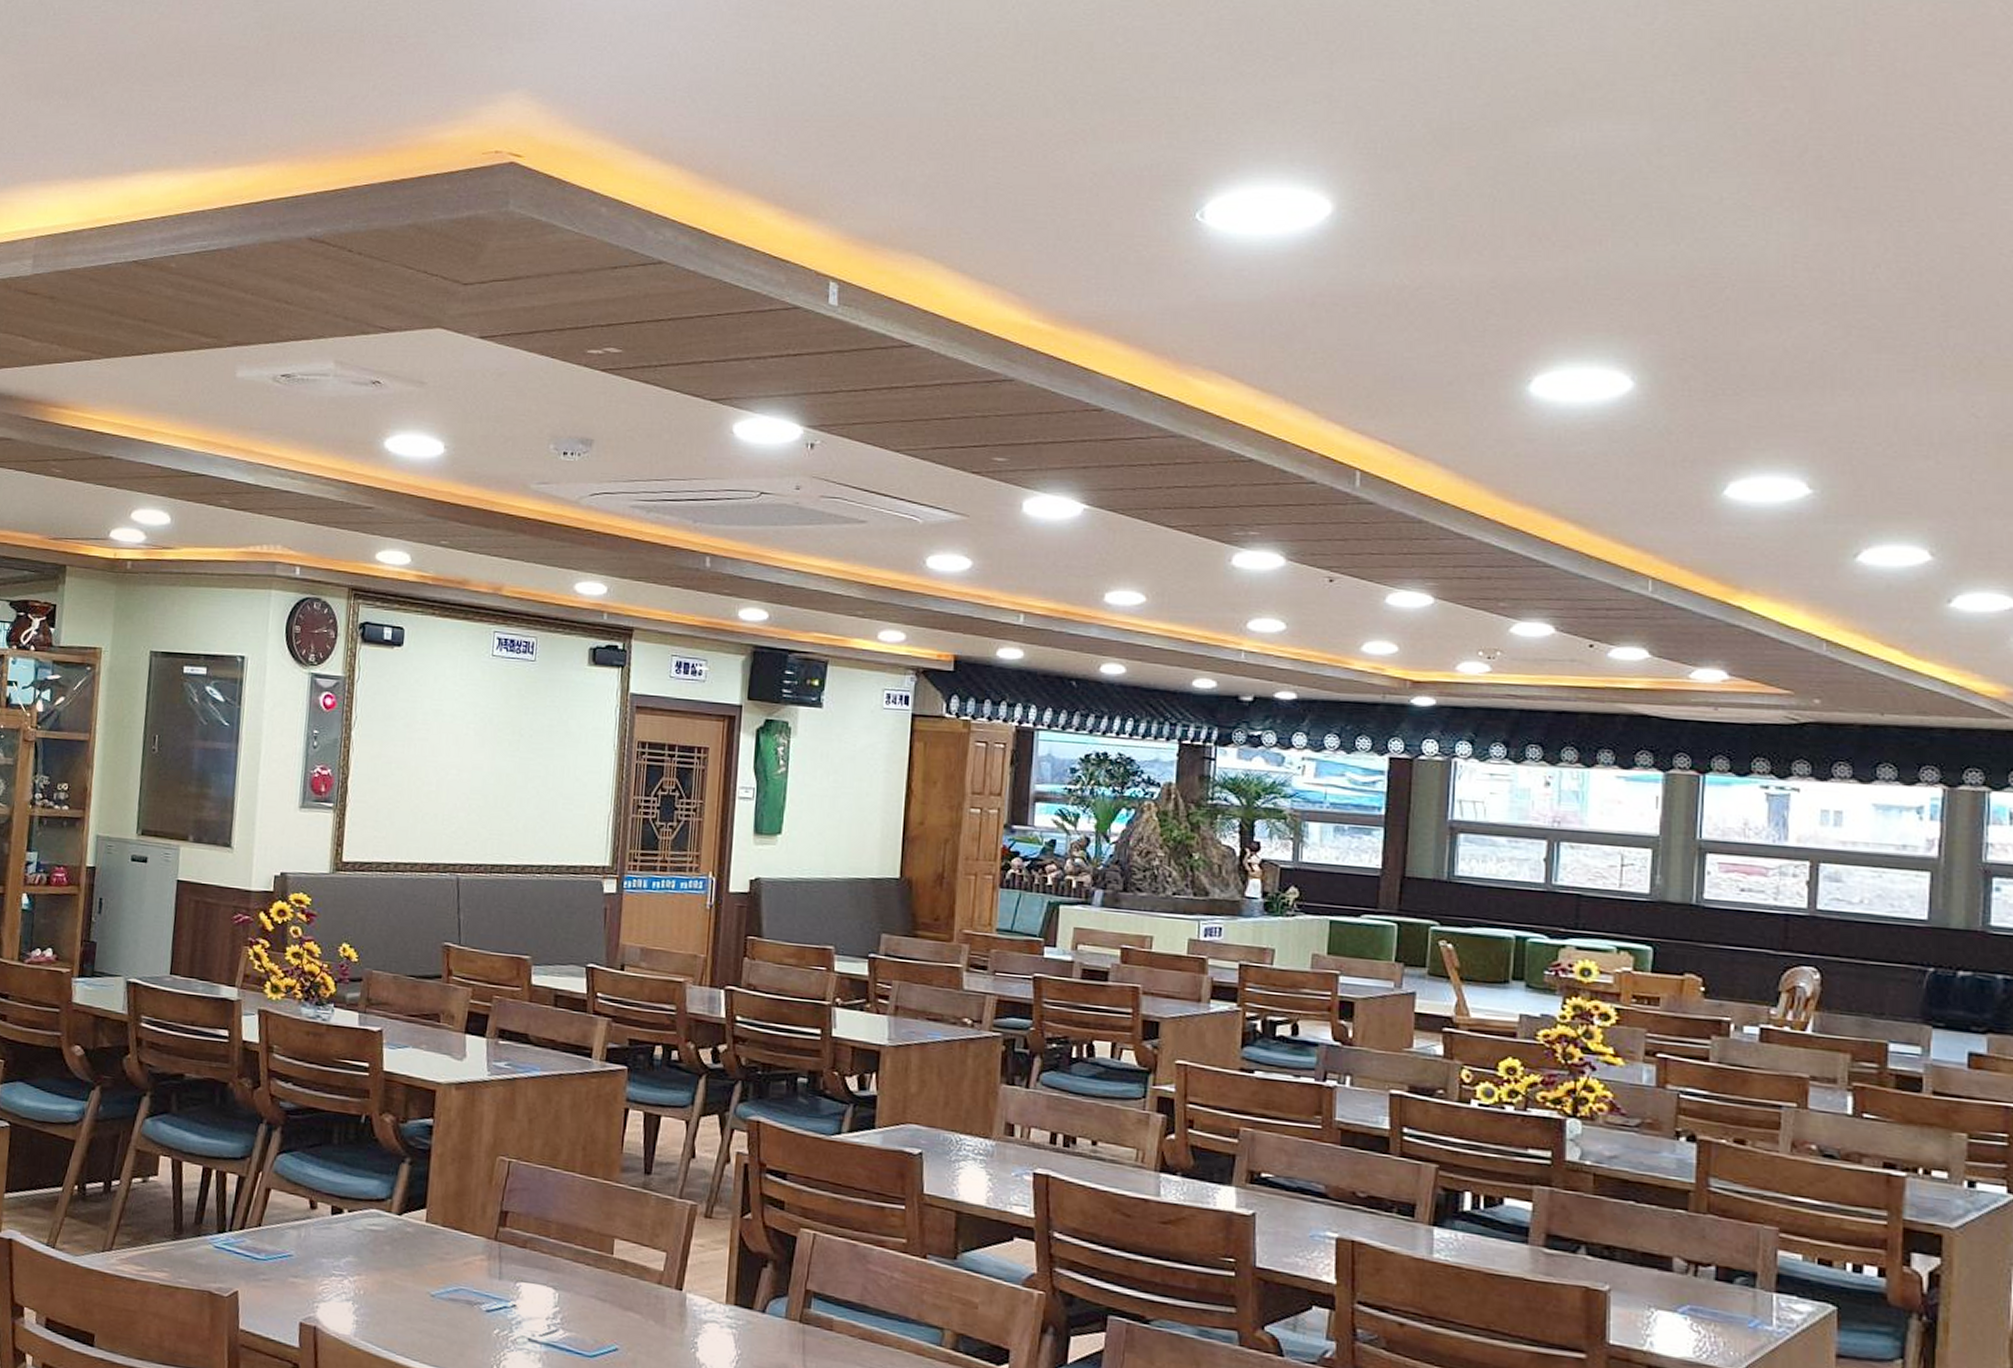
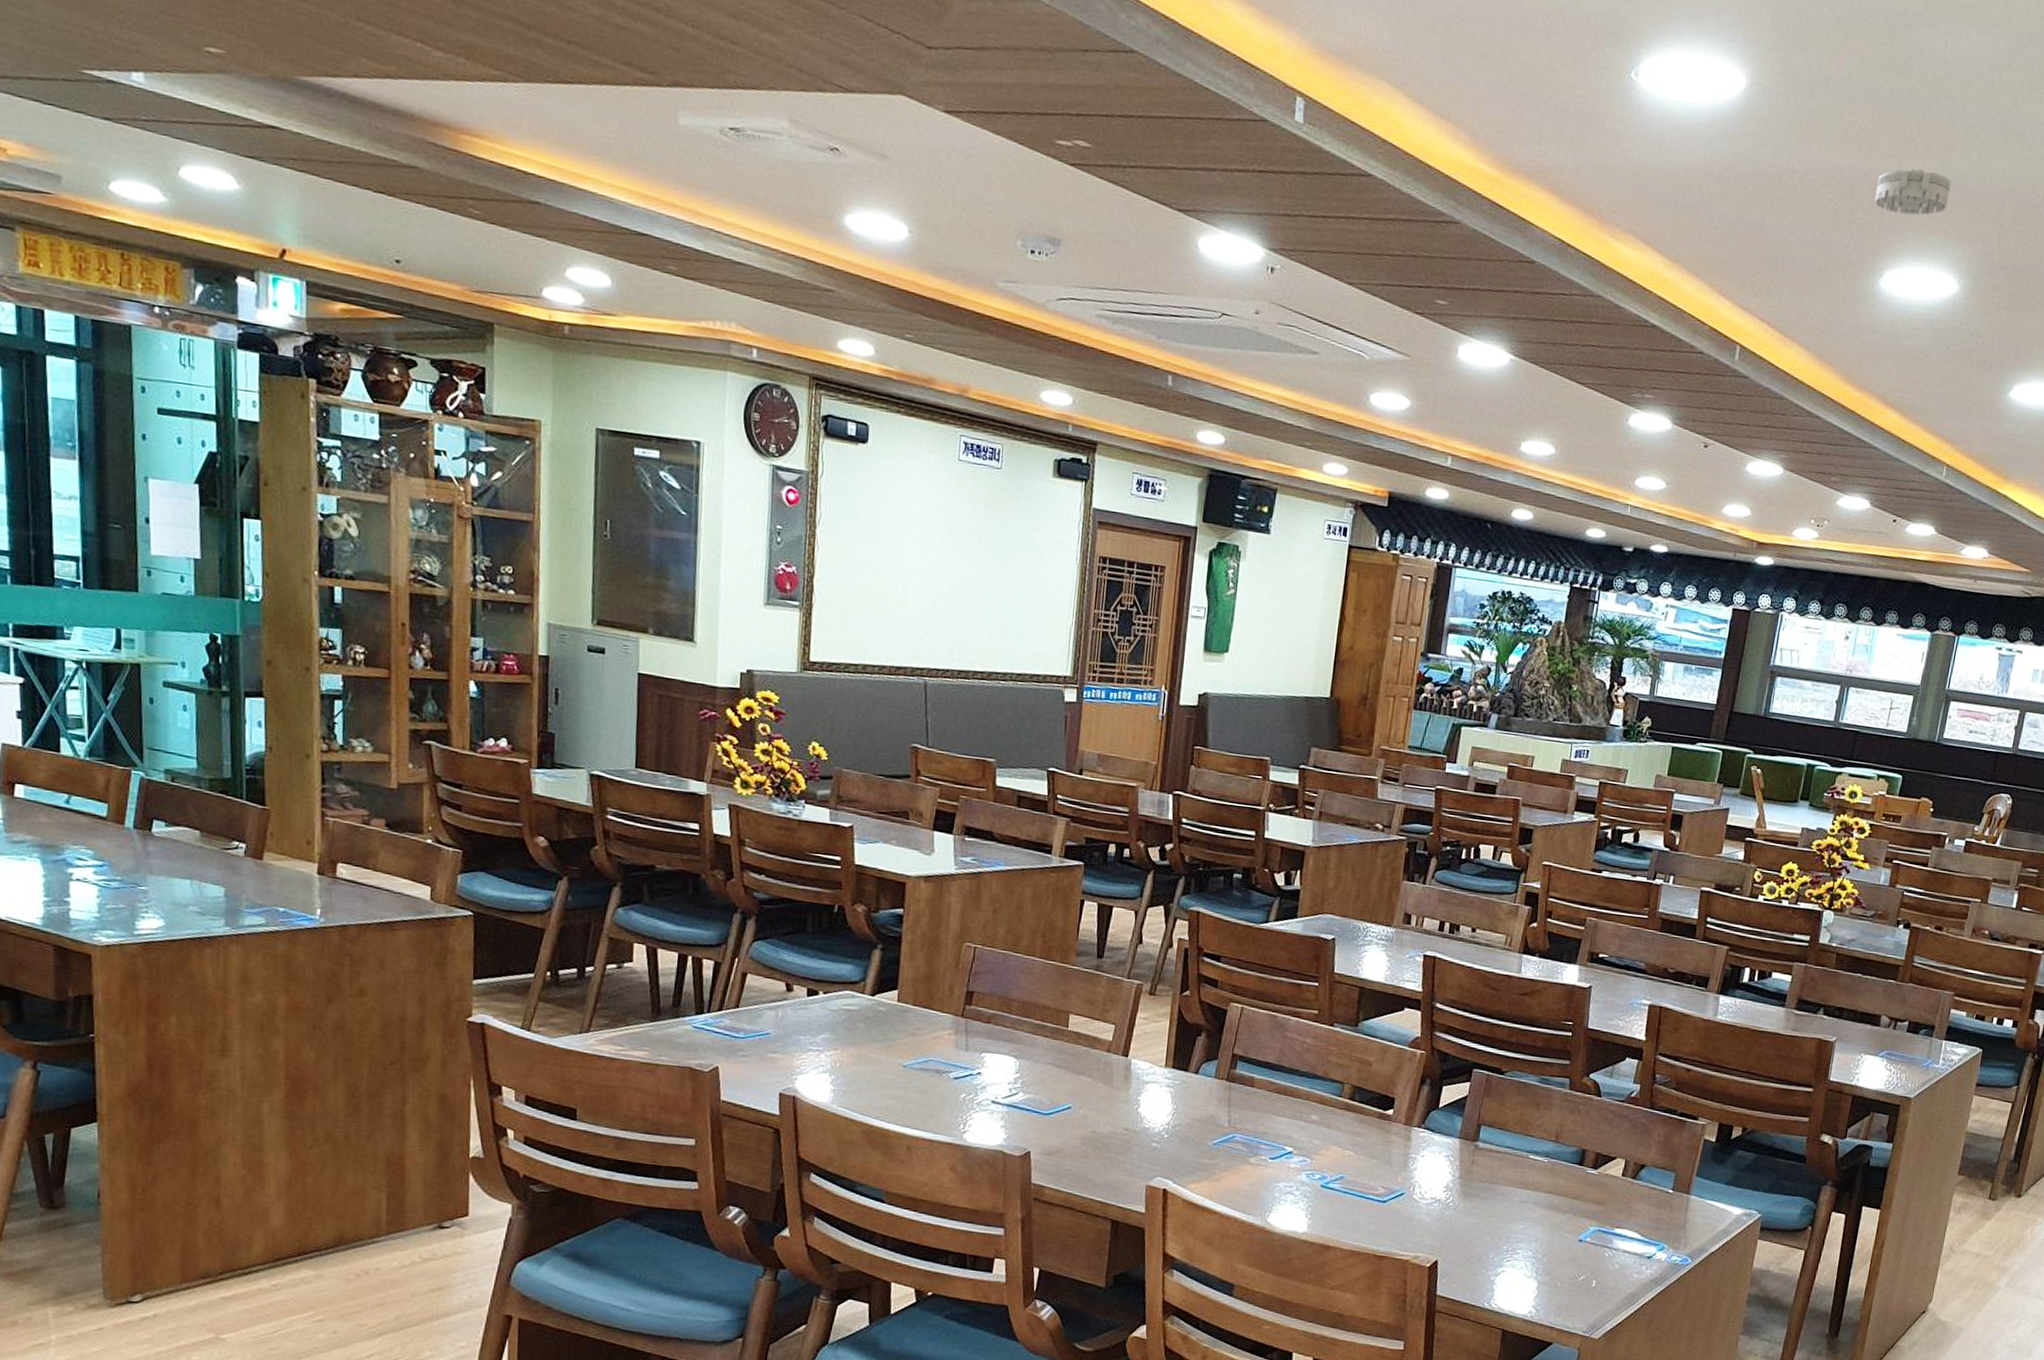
smoke detector: none [1508,267,1605,315] -> present [1874,168,1952,216]

